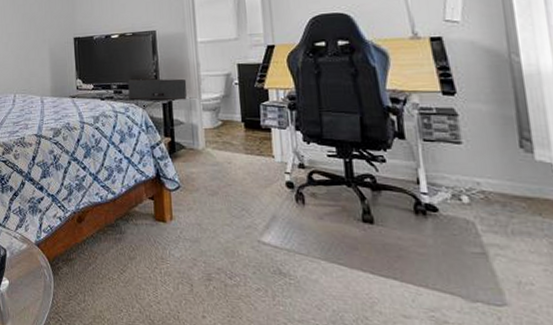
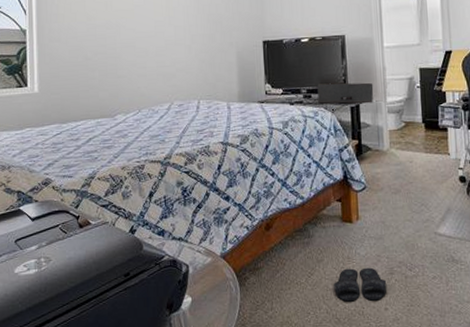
slippers: none [147,269,205,307] -> present [334,267,387,302]

